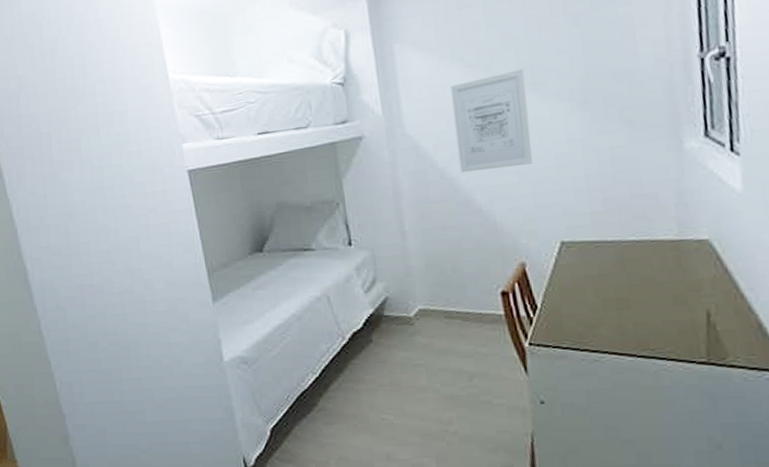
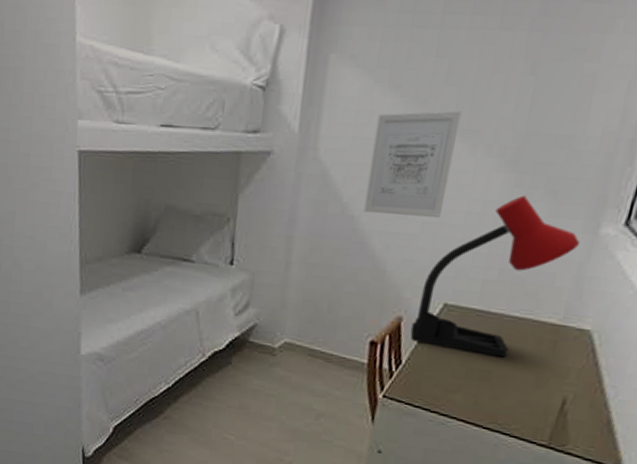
desk lamp: none [535,128,670,285] -> present [410,195,581,358]

